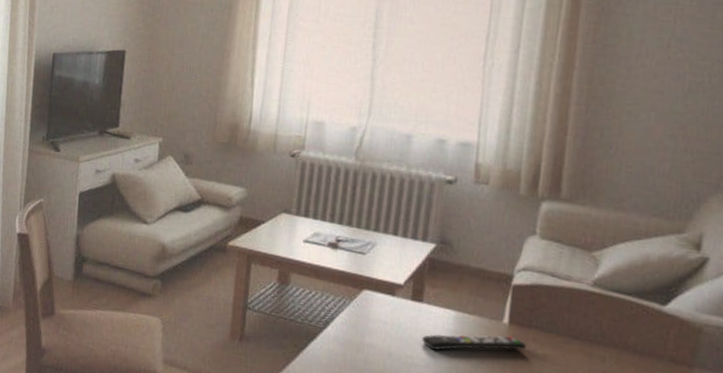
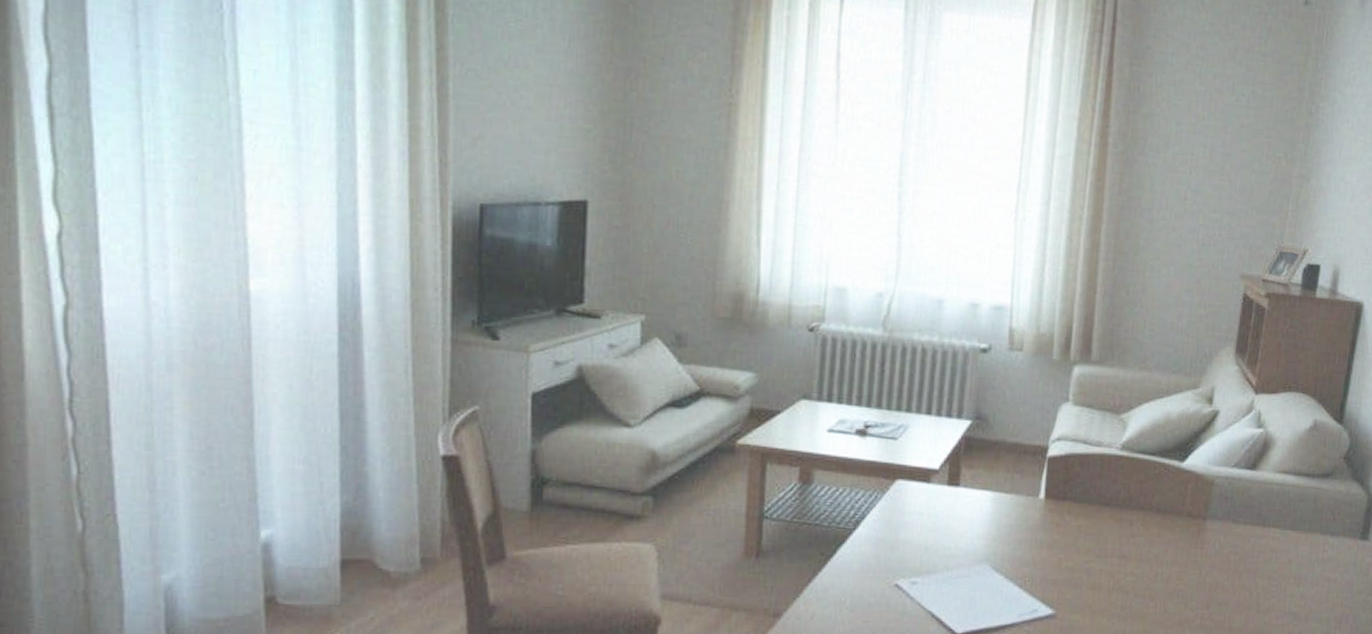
remote control: present [422,334,527,351] -> none [960,511,1062,538]

